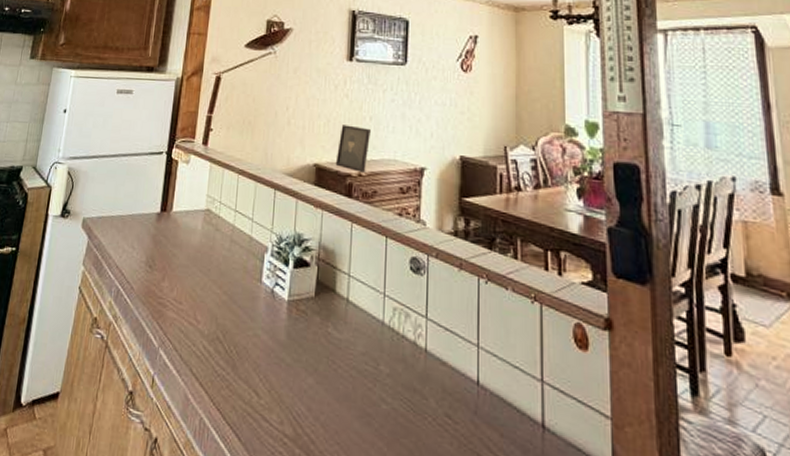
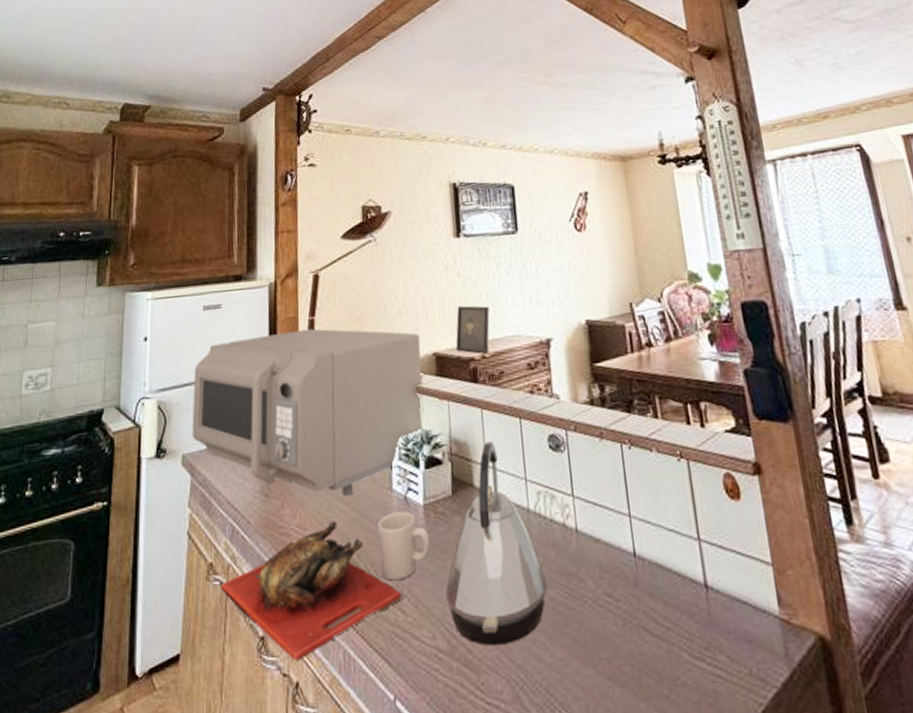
microwave: none [93,123,304,281] -> present [192,328,424,496]
cutting board: none [101,300,261,420] -> present [220,521,405,662]
mug: none [242,302,290,365] -> present [377,511,431,581]
kettle: none [297,253,392,443] -> present [445,441,548,646]

